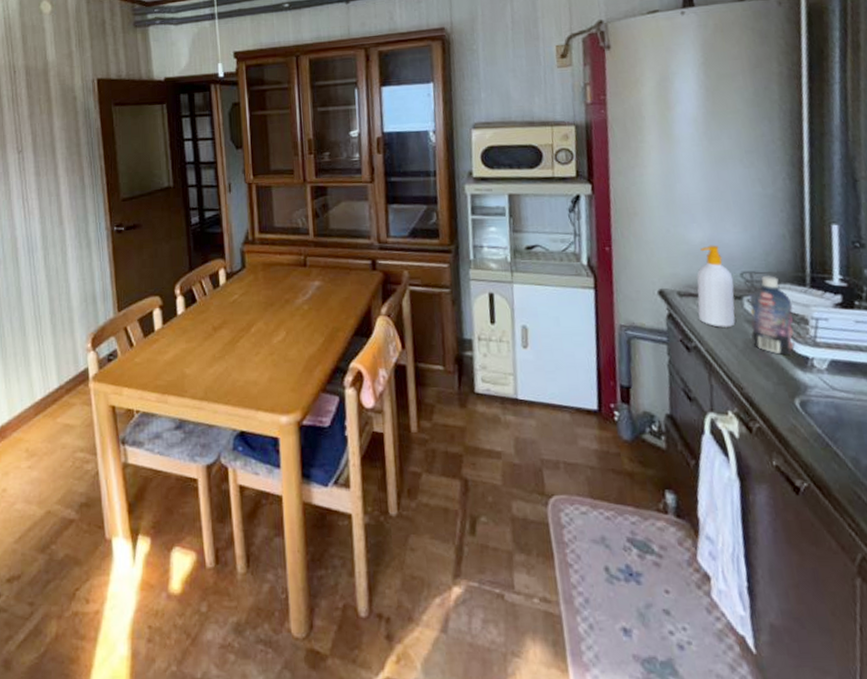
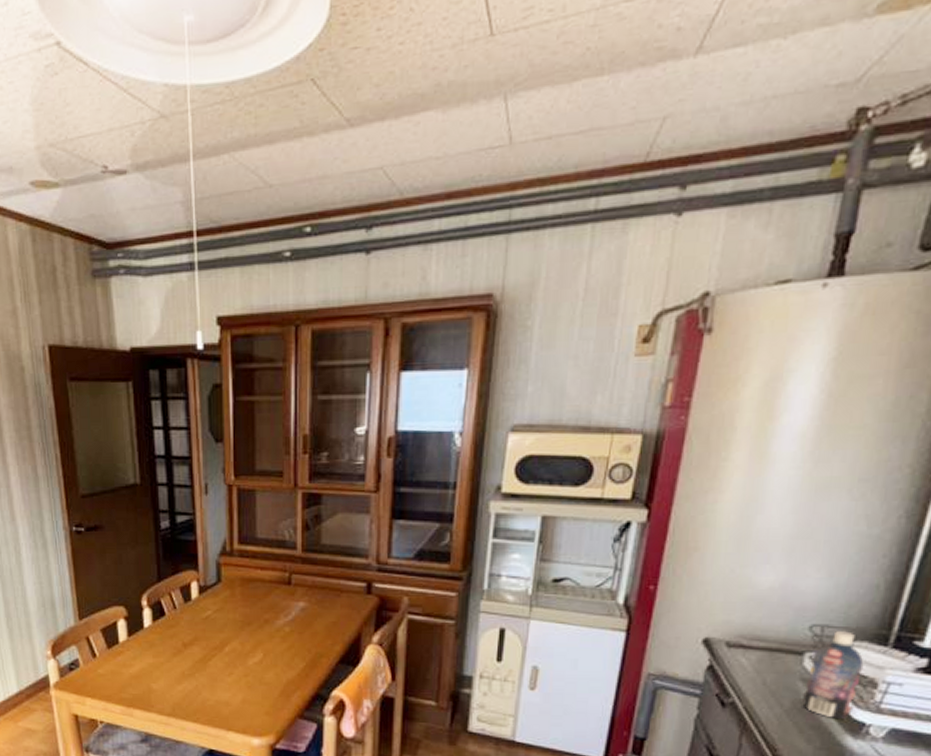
soap bottle: present [696,245,735,327] -> none [744,591,800,684]

